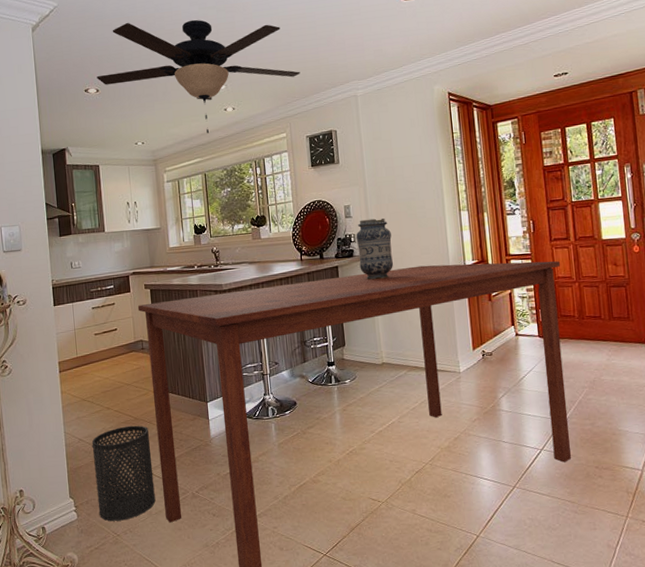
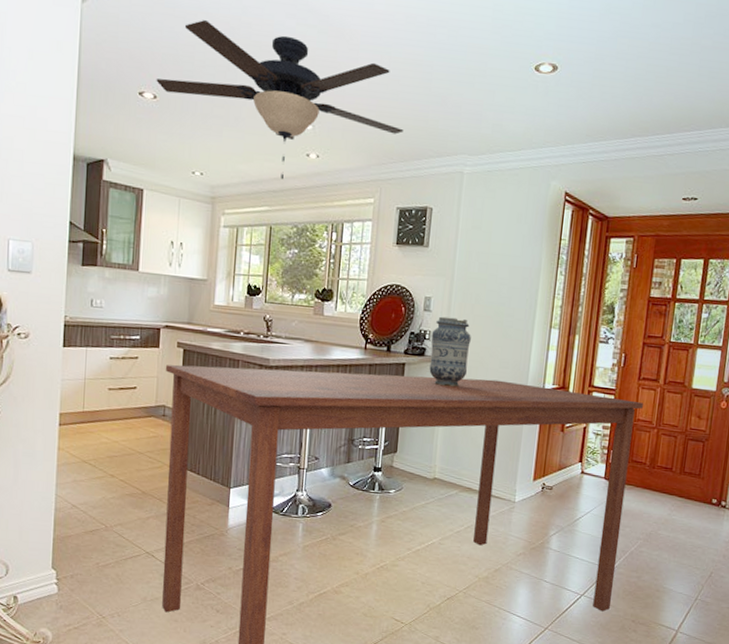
trash can: present [91,425,156,521] -> none [84,499,157,602]

